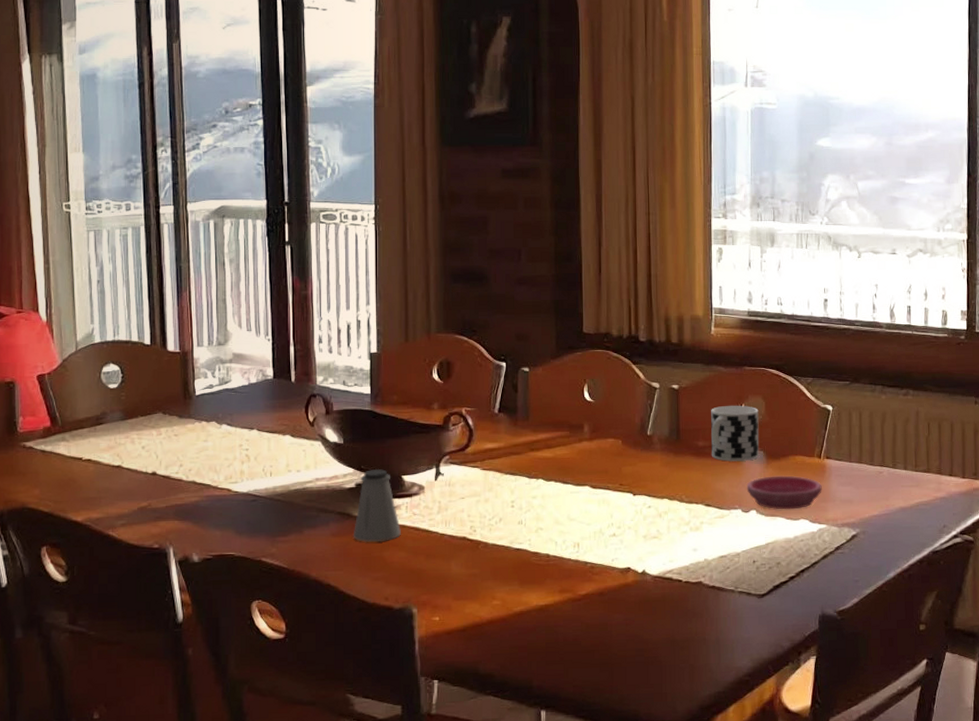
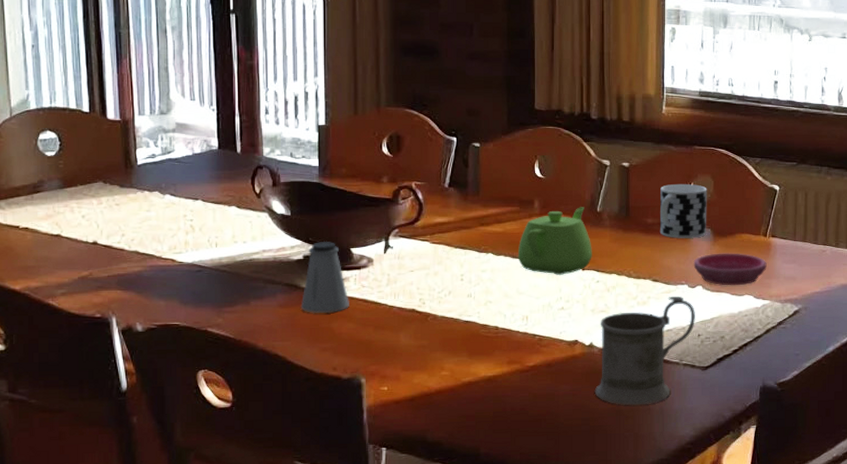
teapot: none [568,430,643,501] -> present [517,207,592,275]
mug: none [648,520,750,636] -> present [594,296,695,406]

